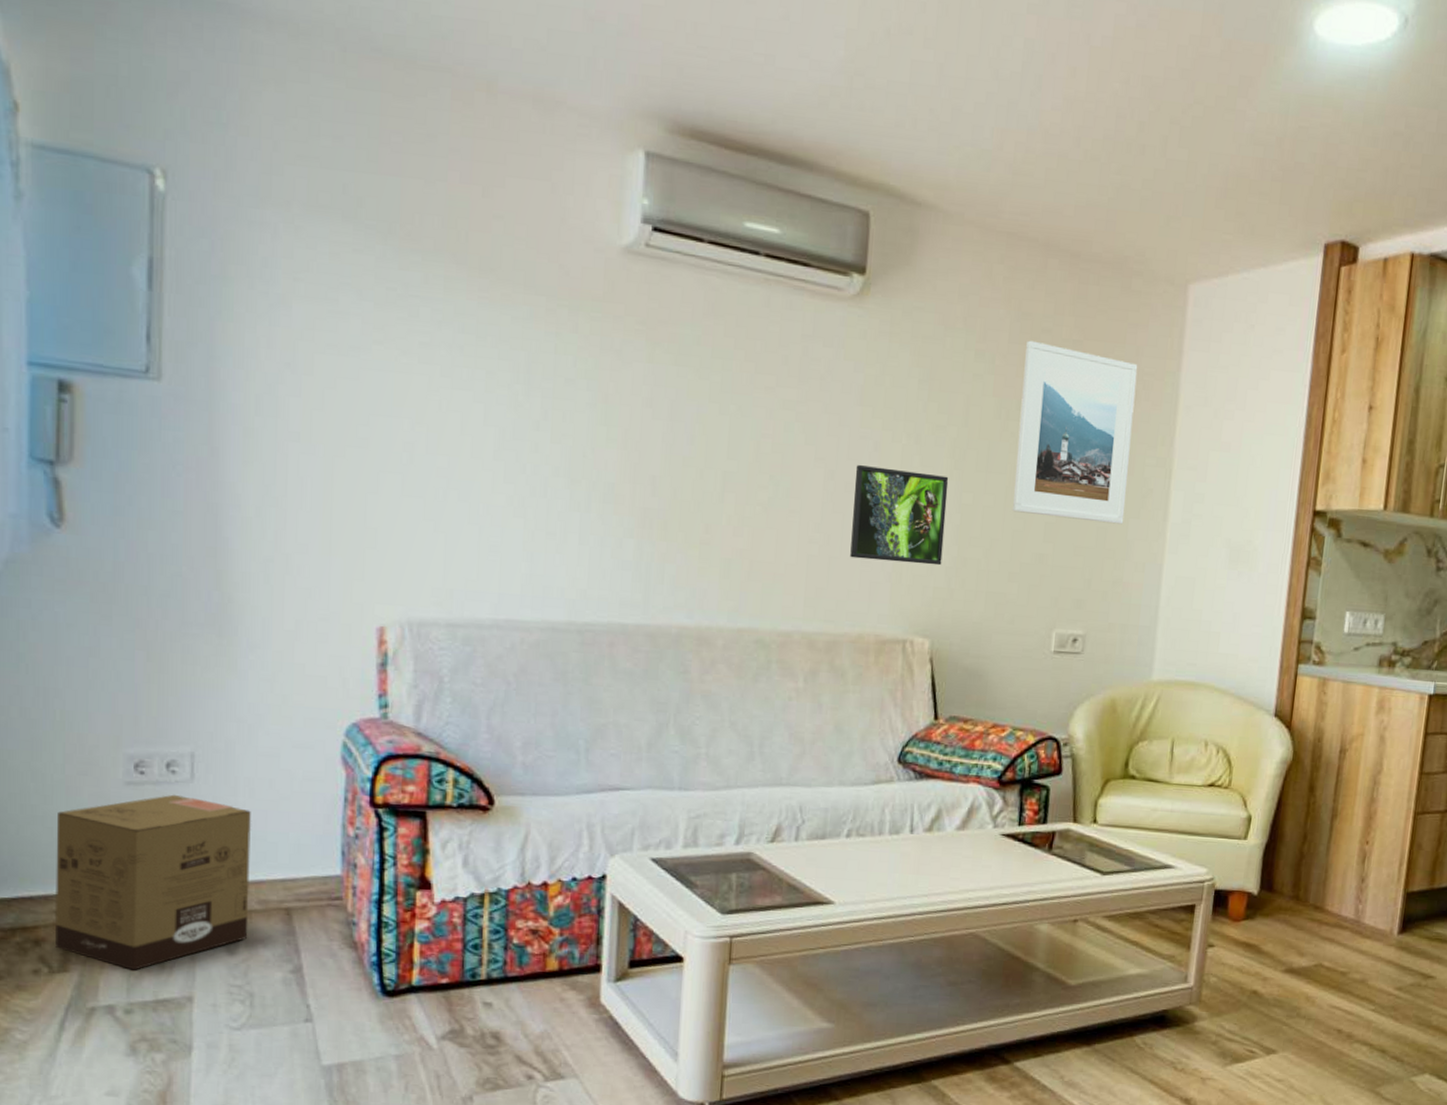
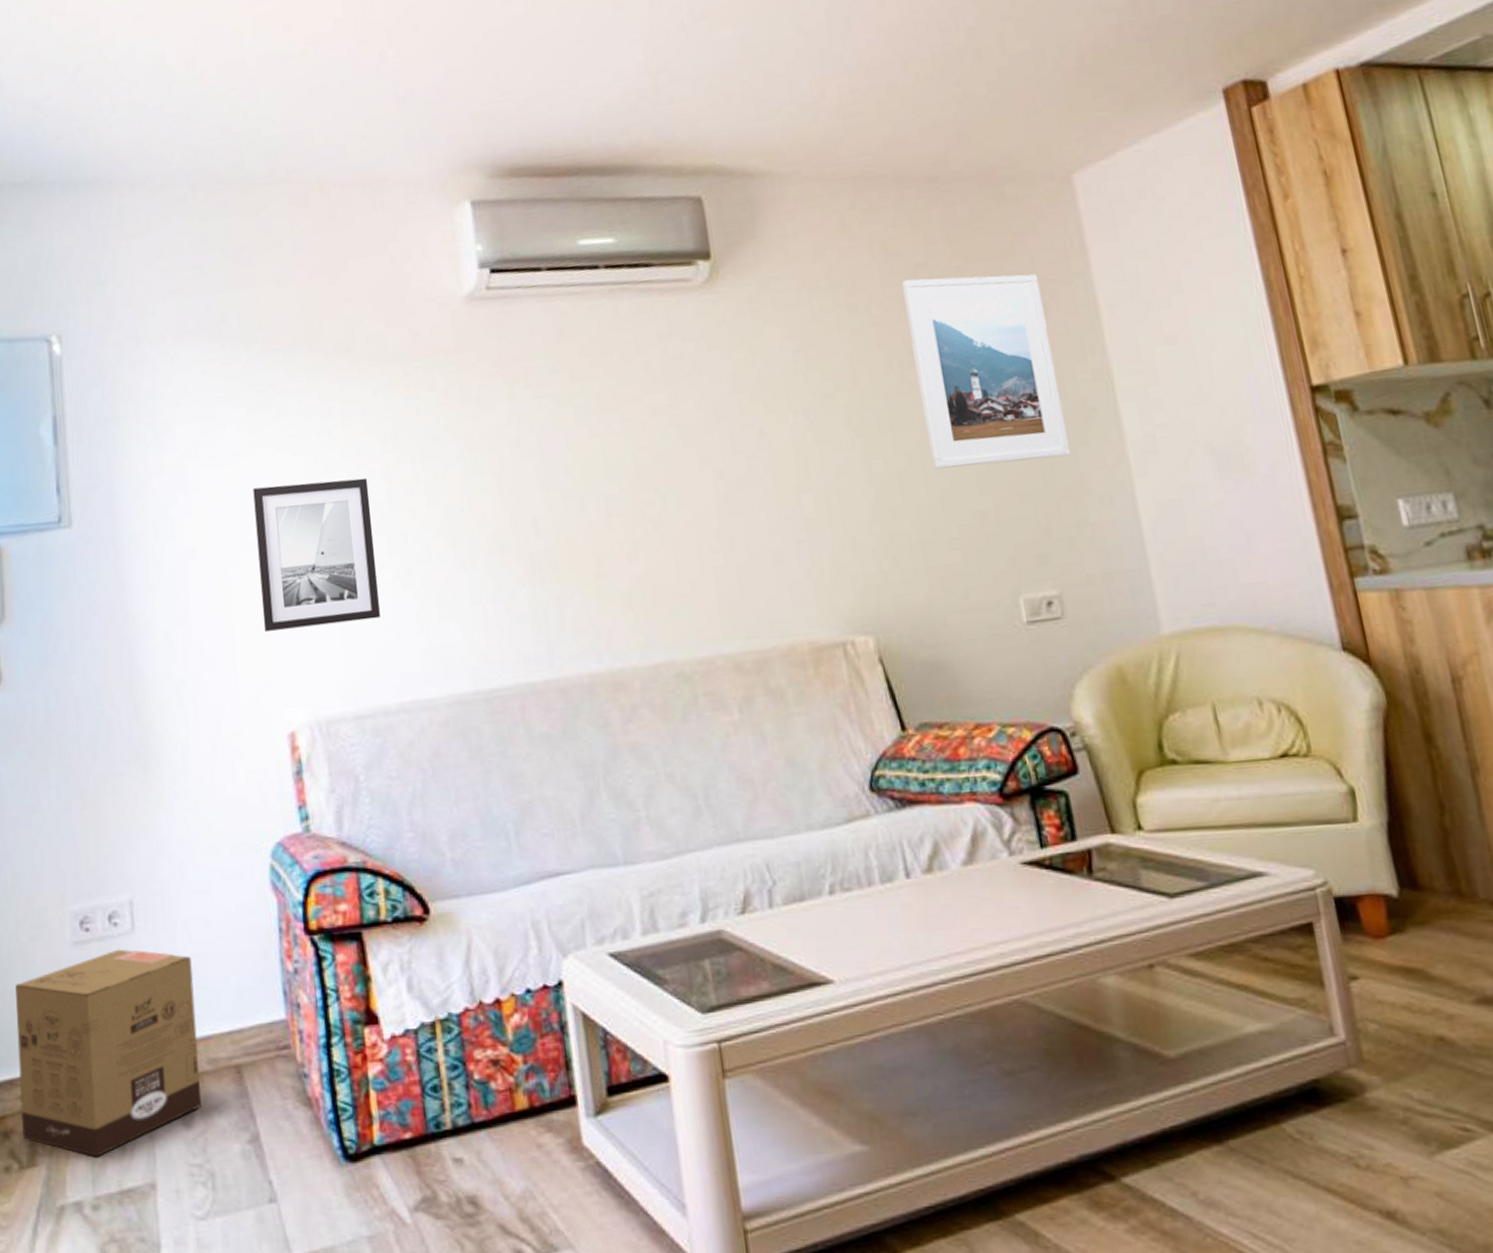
wall art: none [365,386,494,539] -> present [253,477,381,632]
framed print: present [850,465,949,566] -> none [744,447,866,561]

